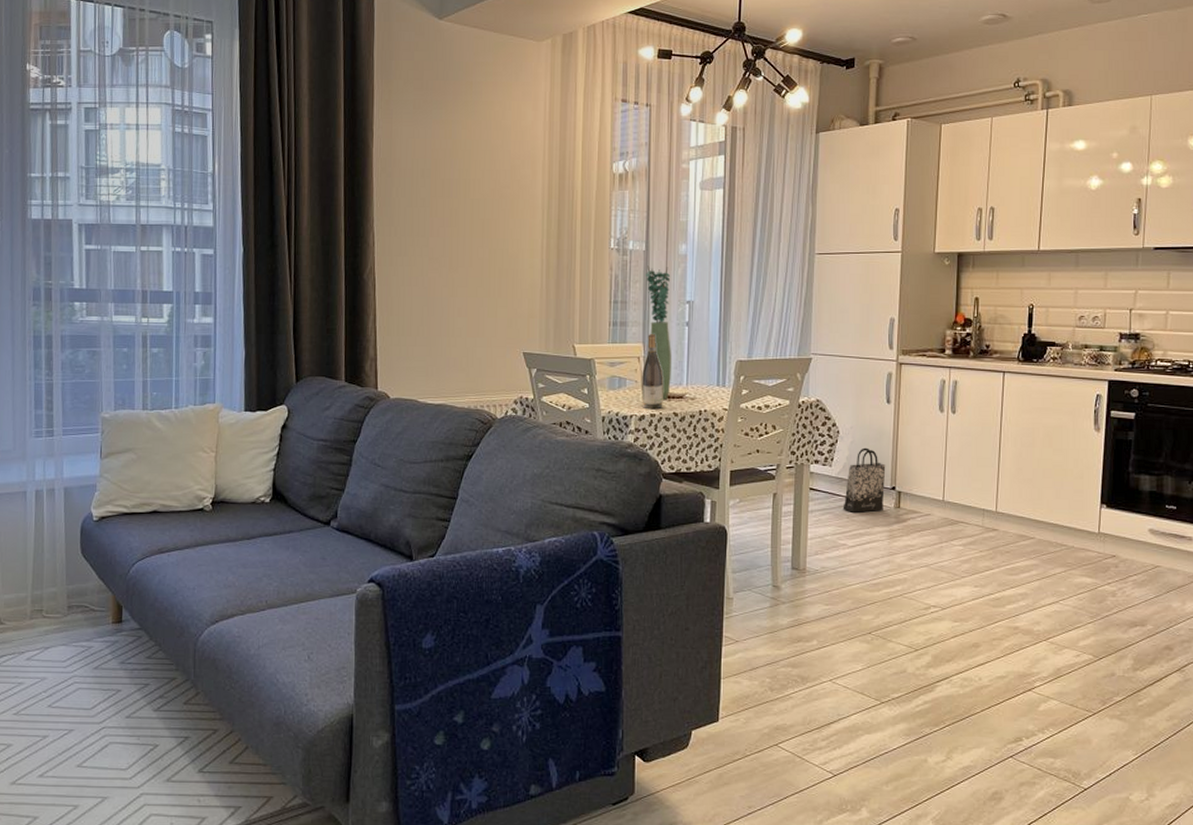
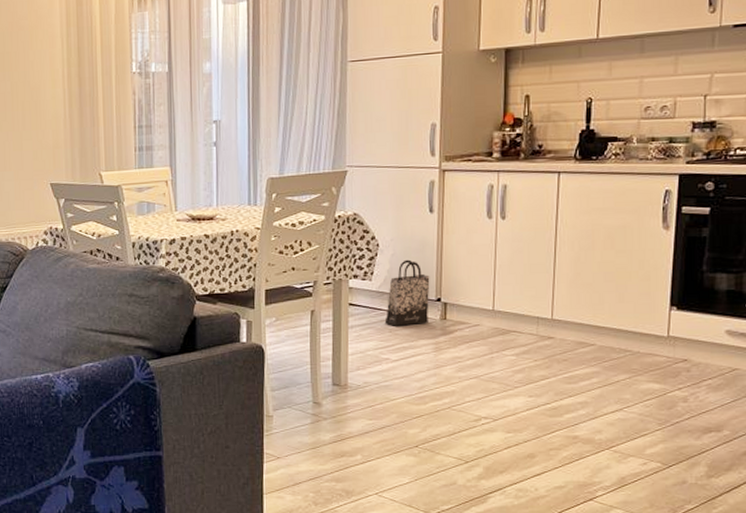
wine bottle: present [642,334,663,410] -> none [170,157,194,233]
vase: present [645,265,671,401] -> none [169,87,201,224]

